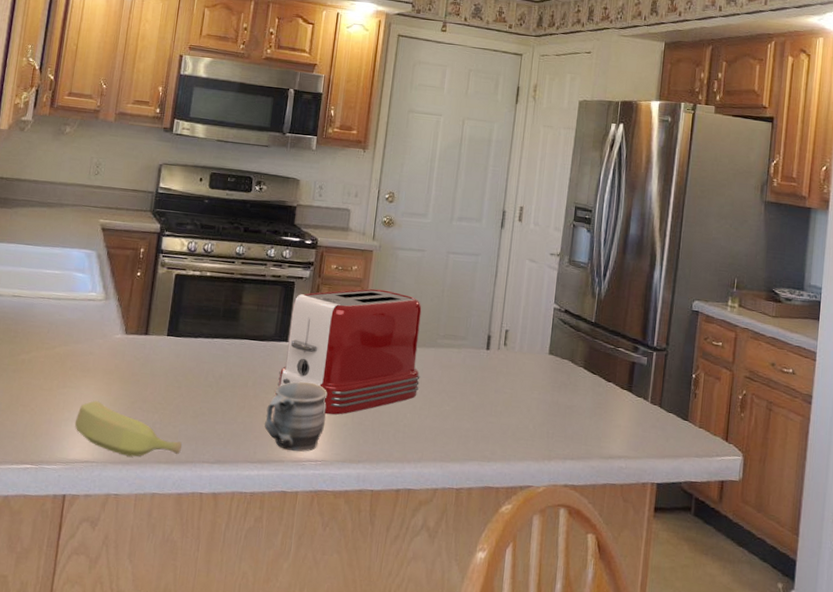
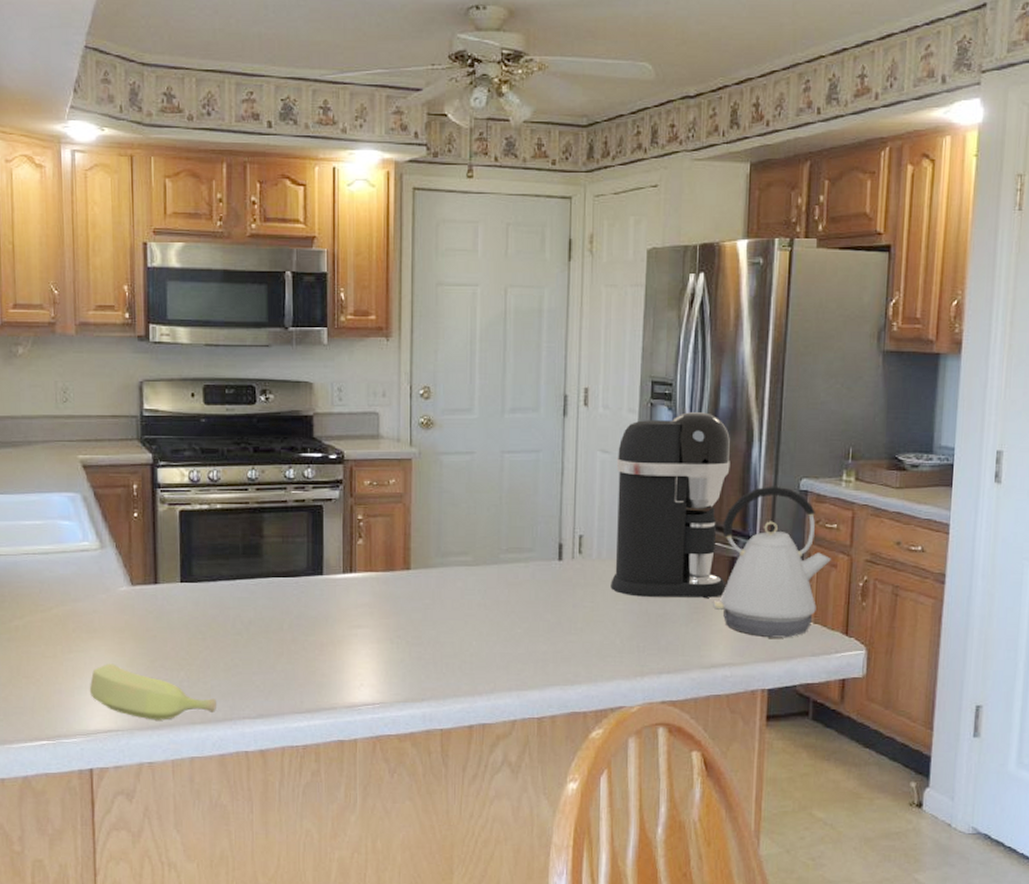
mug: present [264,381,328,452] -> none [309,618,379,697]
toaster: present [277,288,422,415] -> none [318,503,484,652]
coffee maker: none [528,235,637,396] -> present [610,412,730,598]
kettle: none [614,304,717,439] -> present [713,486,832,638]

